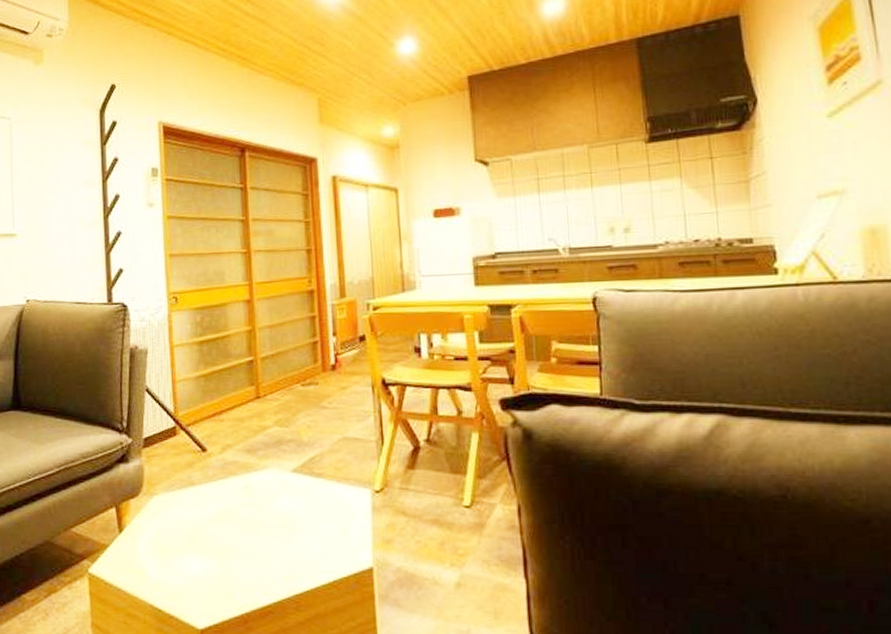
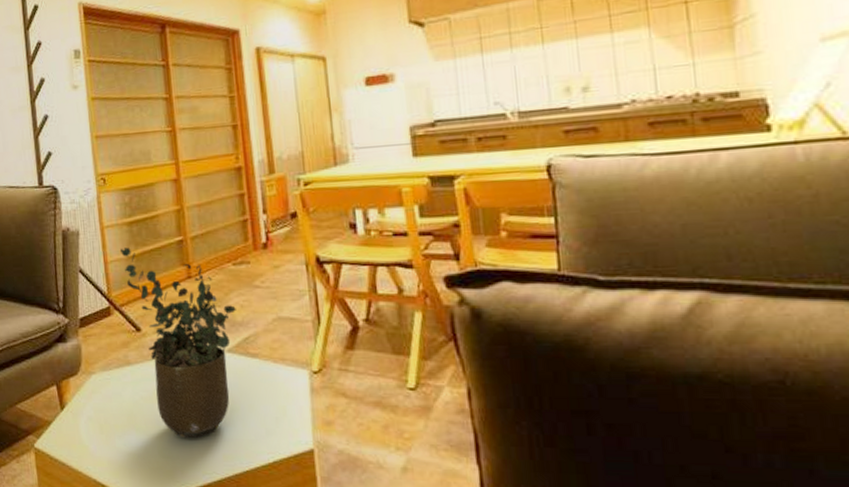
potted plant: none [190,367,303,560] -> present [120,247,236,439]

